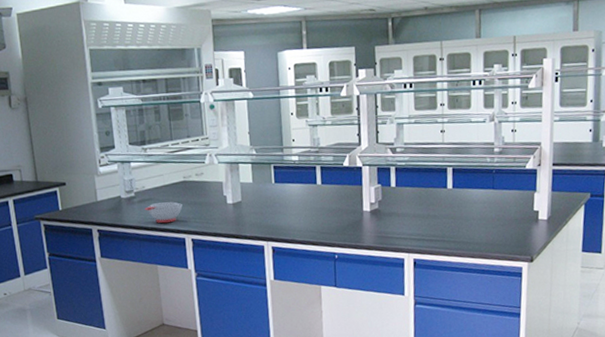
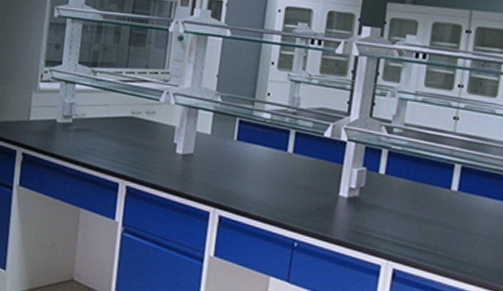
soup bowl: present [144,201,183,224] -> none [80,135,124,162]

